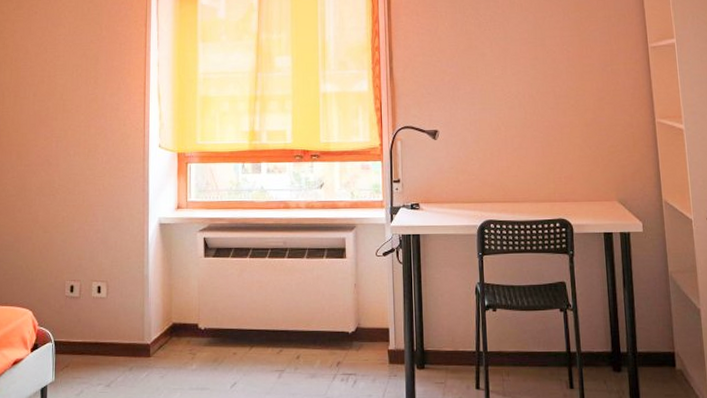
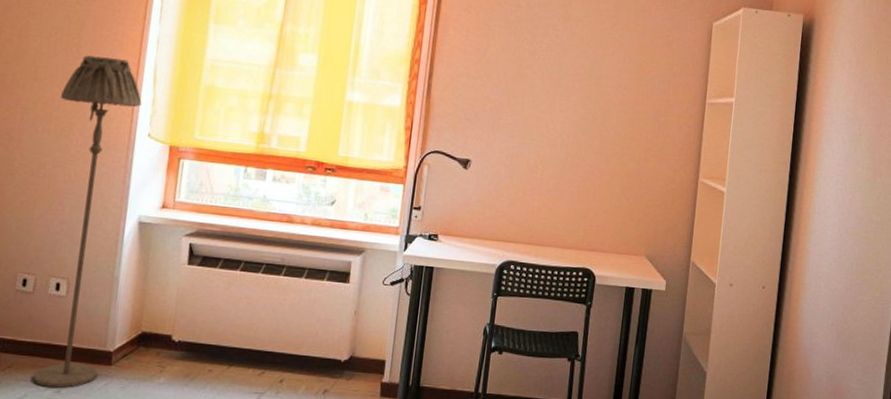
floor lamp: none [85,84,151,383] -> present [33,55,142,388]

